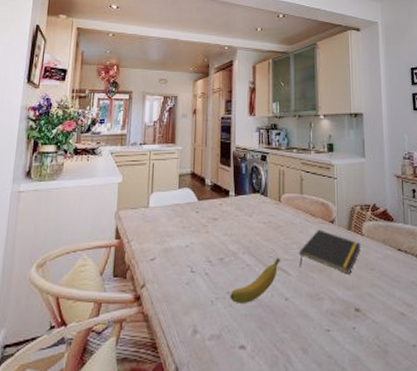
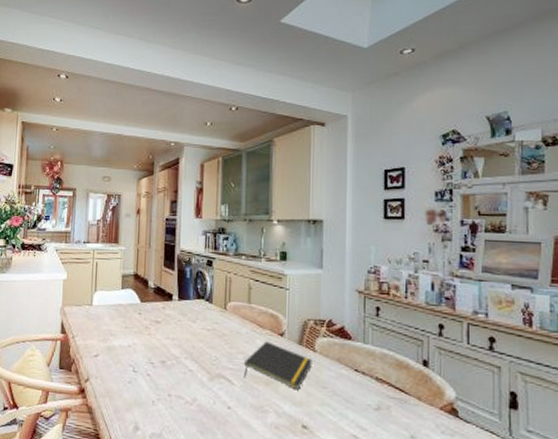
banana: present [230,257,280,305] -> none [171,365,224,408]

